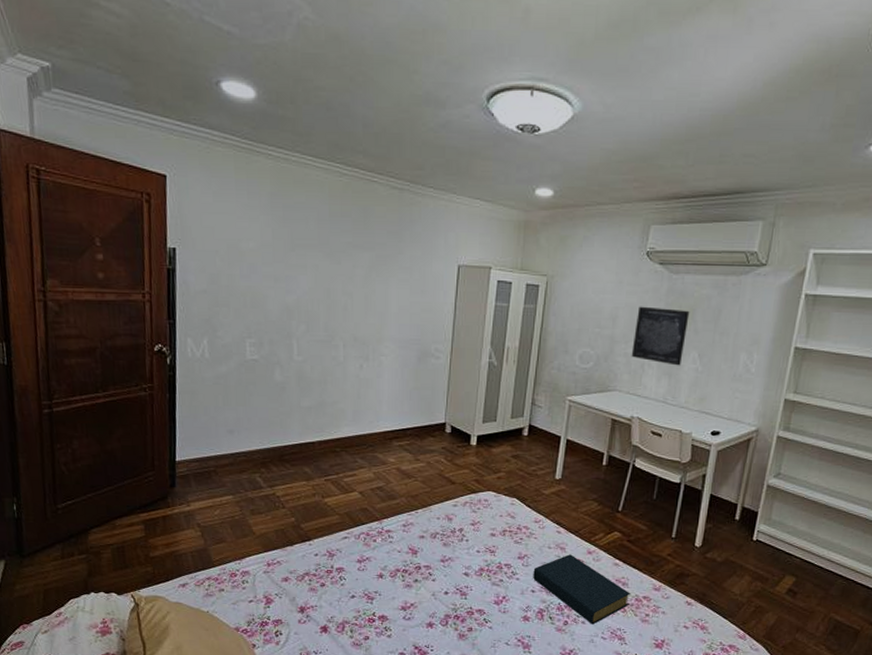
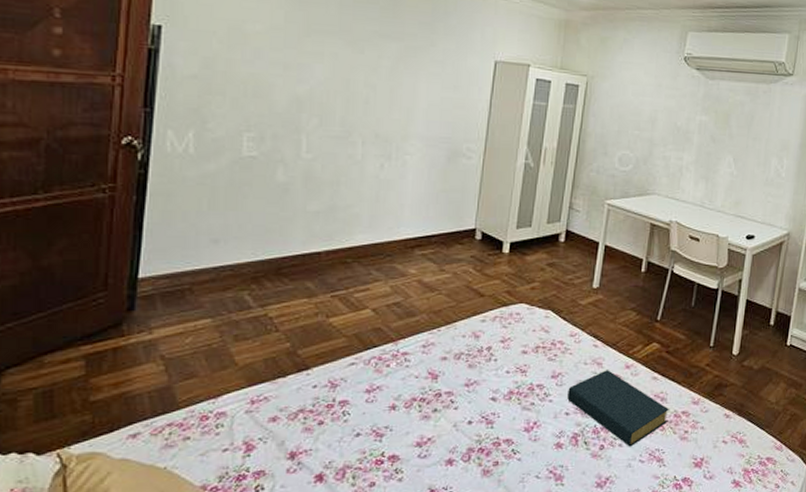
wall art: present [631,306,690,366] -> none [670,109,725,170]

